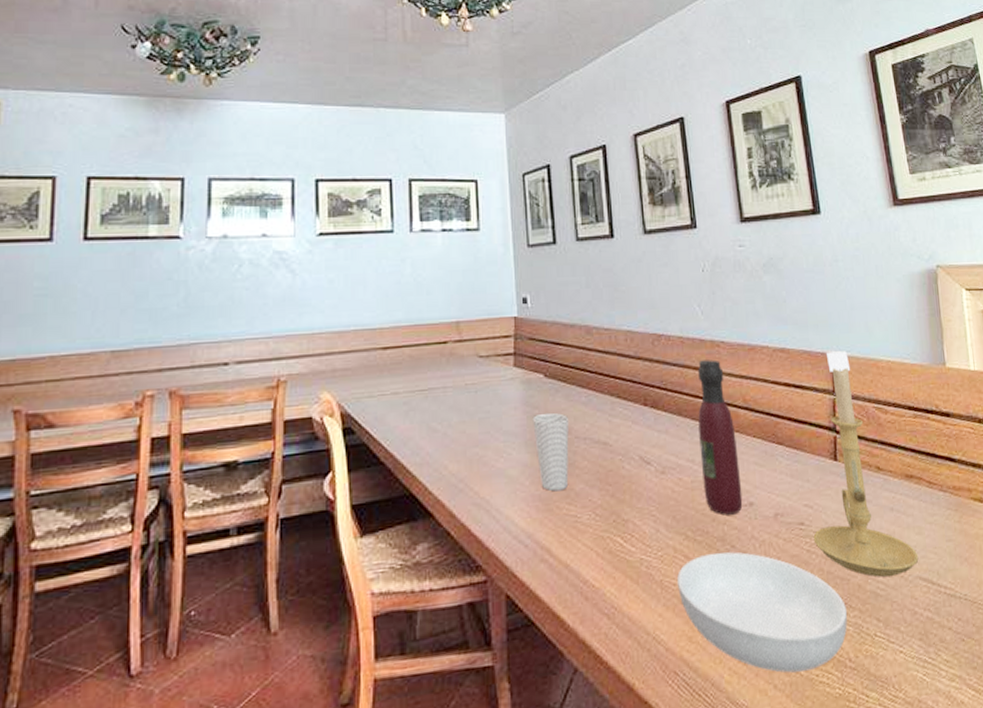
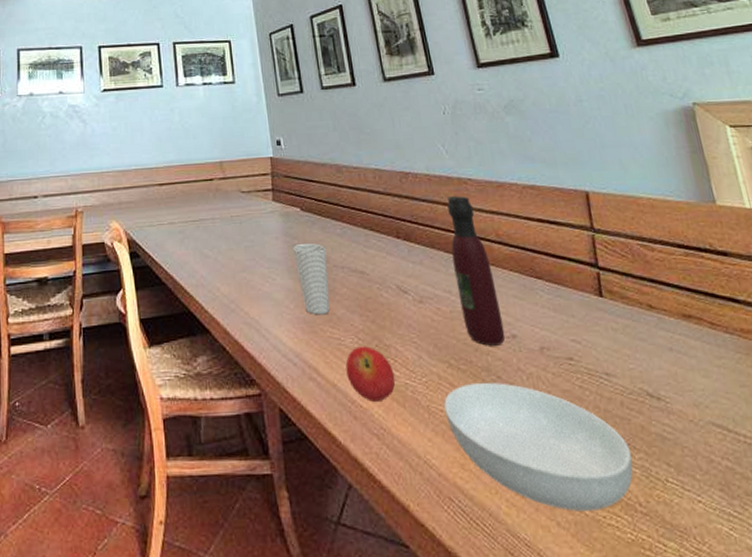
fruit: none [580,522,631,580] -> present [345,346,396,402]
candle holder: present [813,351,919,578] -> none [580,188,709,421]

